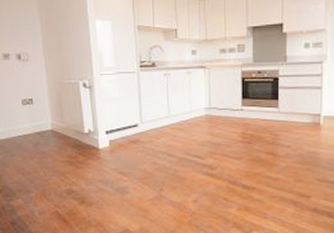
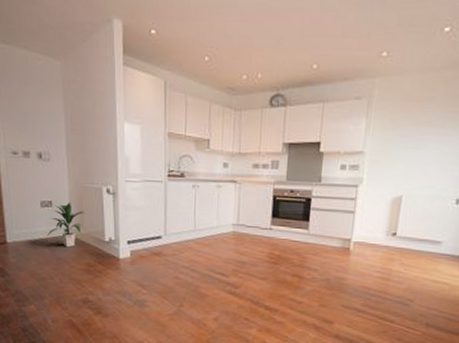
indoor plant: none [30,98,65,141] -> present [47,202,86,248]

